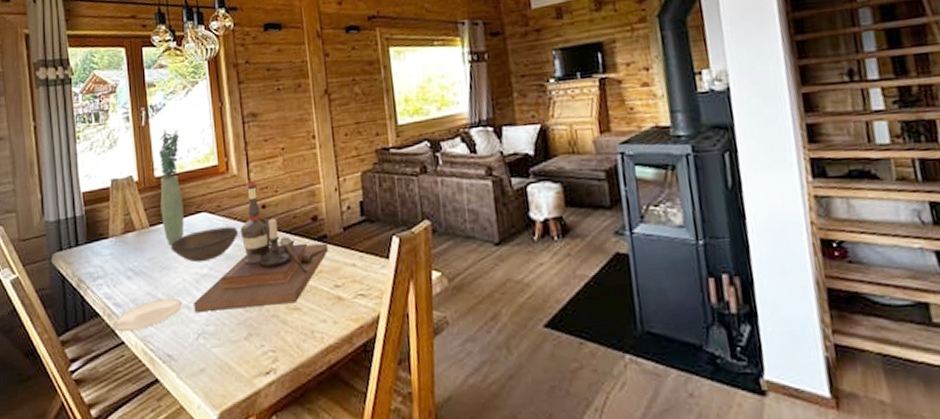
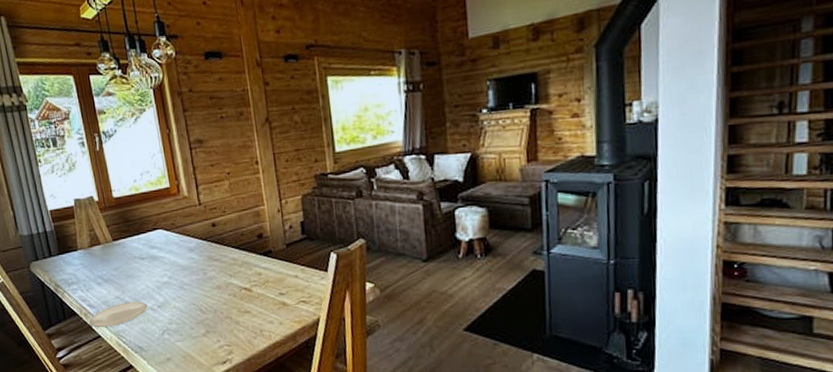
vase: present [158,129,185,245] -> none [114,154,144,257]
bowl: present [170,226,239,263] -> none [133,242,193,272]
wine bottle: present [194,181,329,312] -> none [157,202,274,313]

